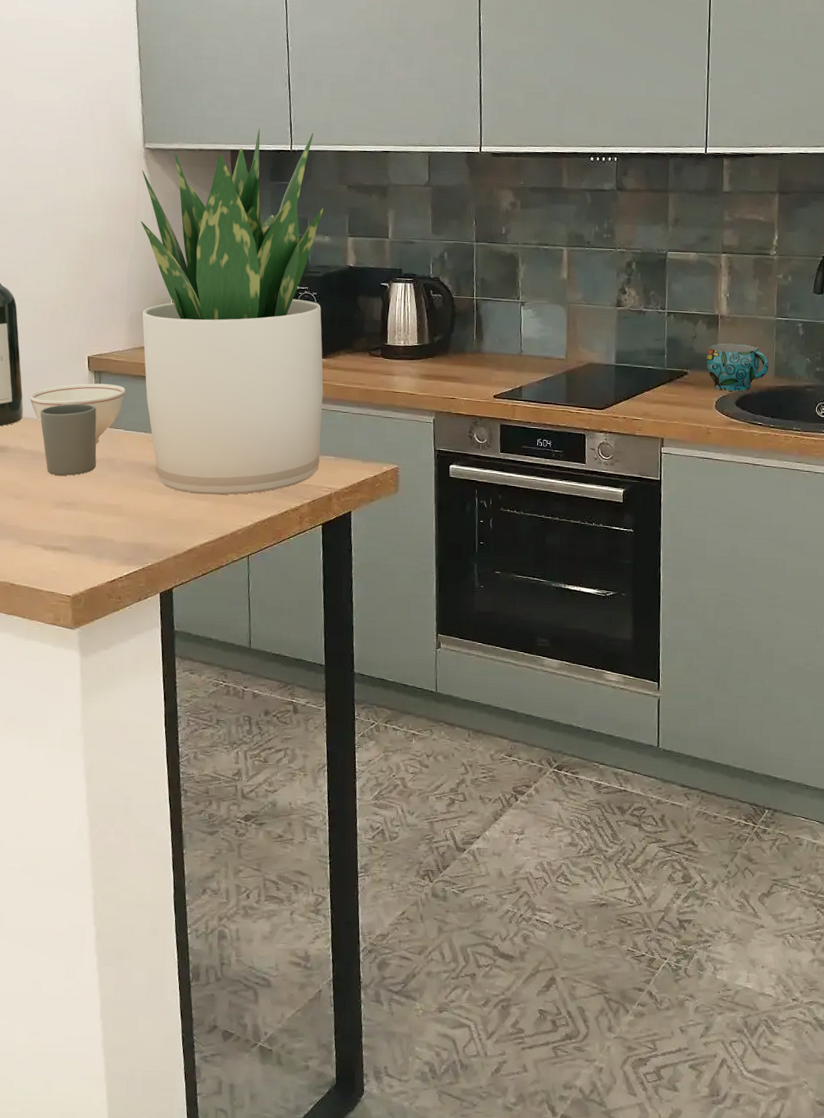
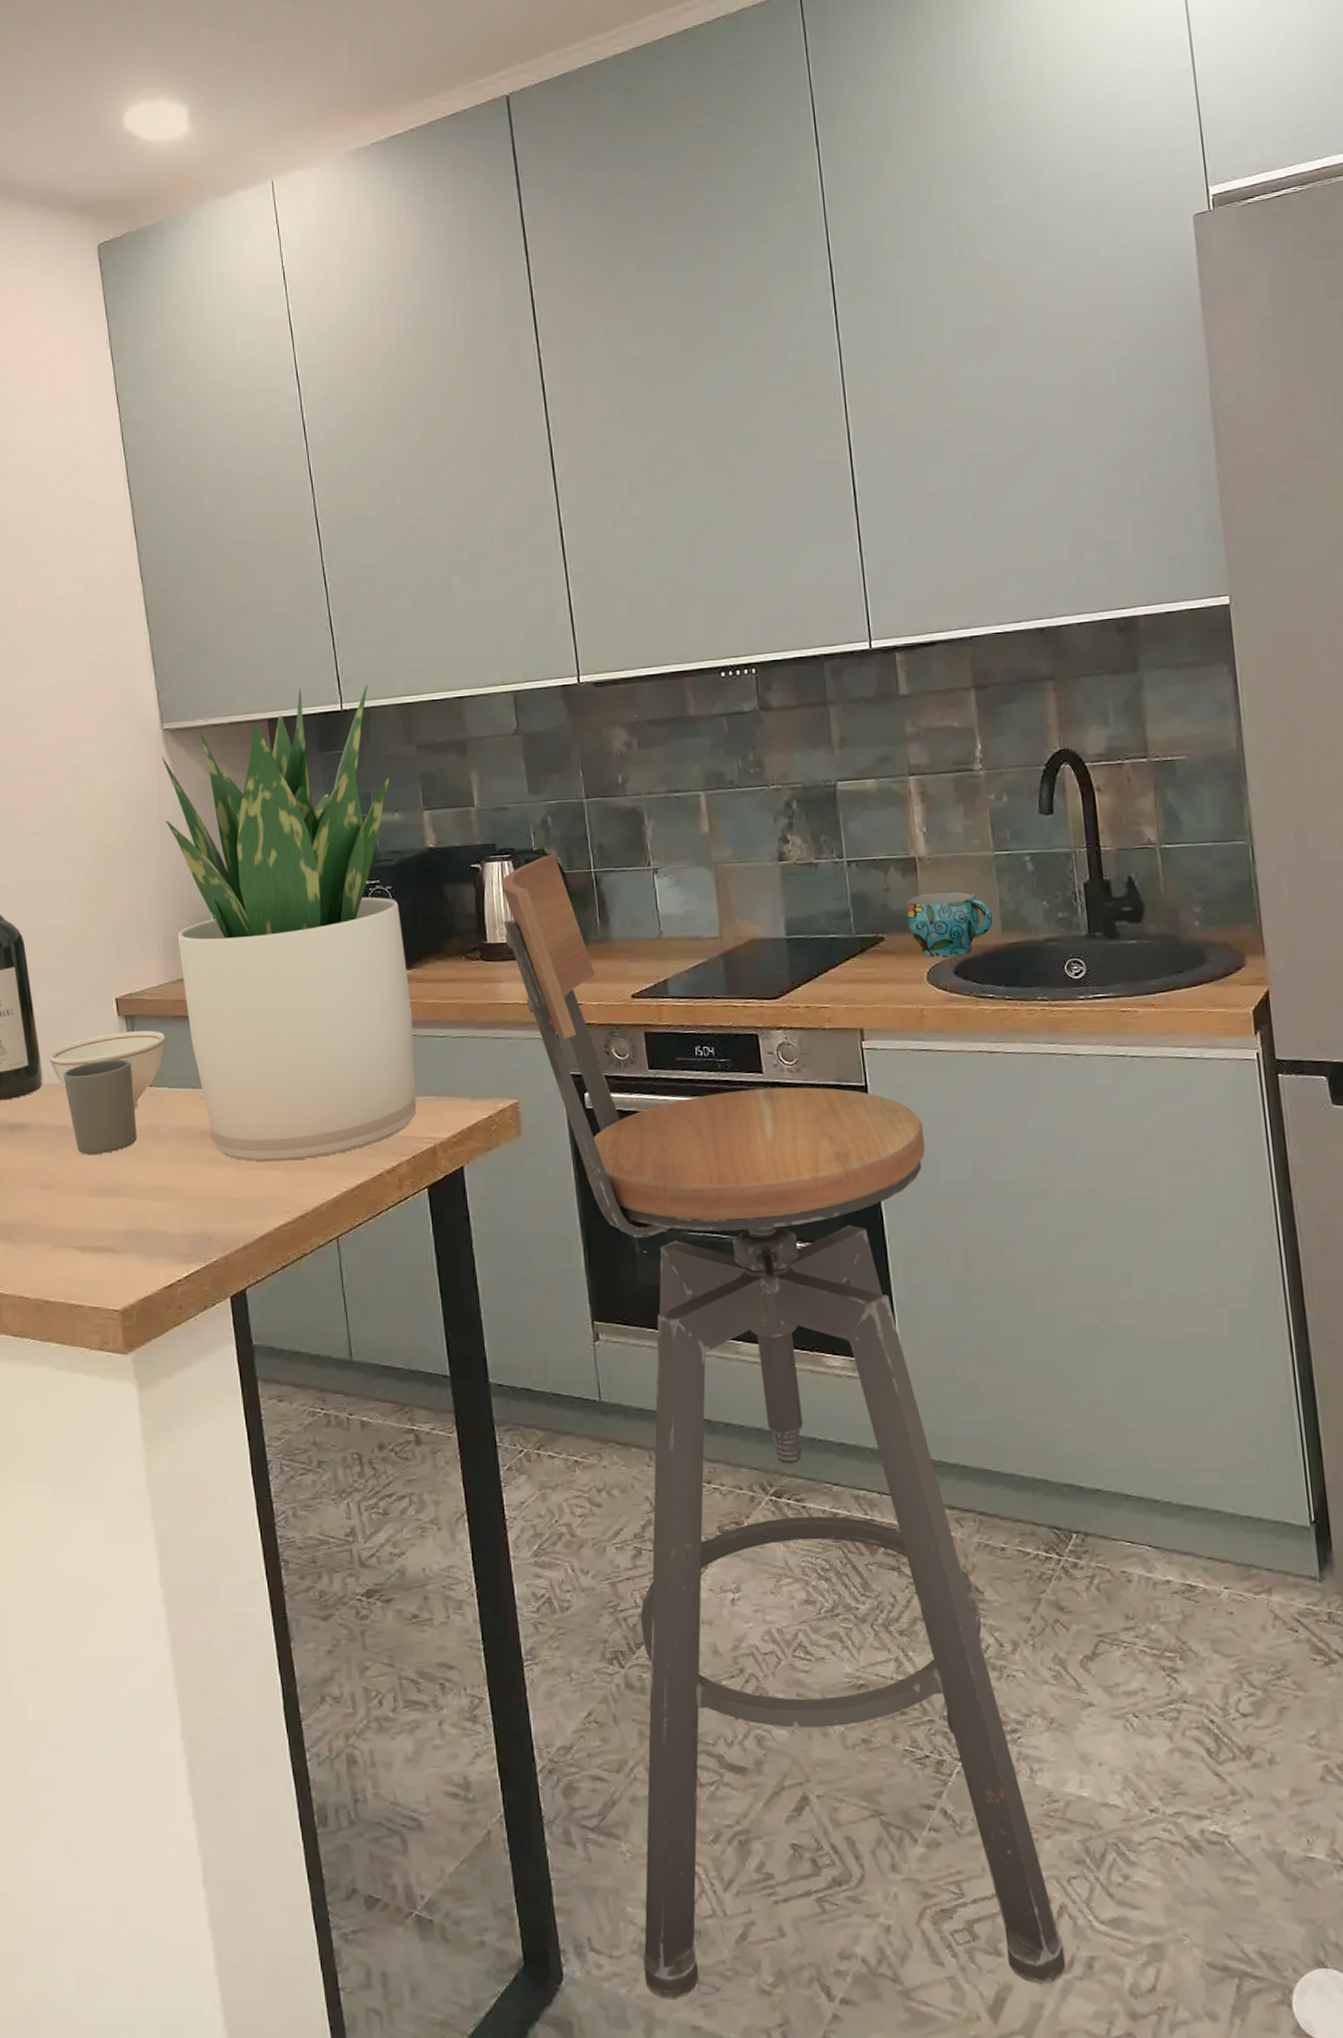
bar stool: none [401,281,721,1111] -> present [501,853,1066,2000]

